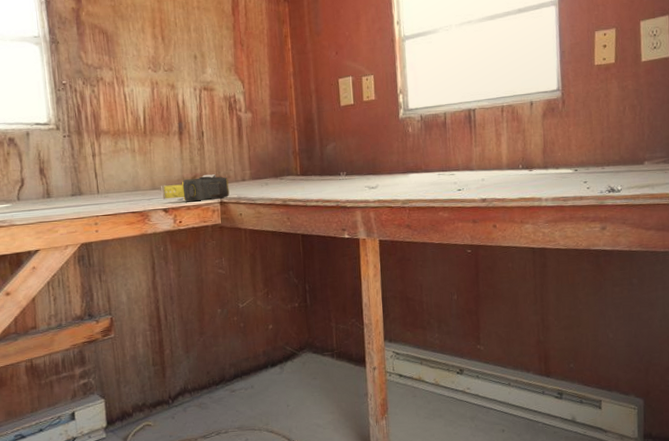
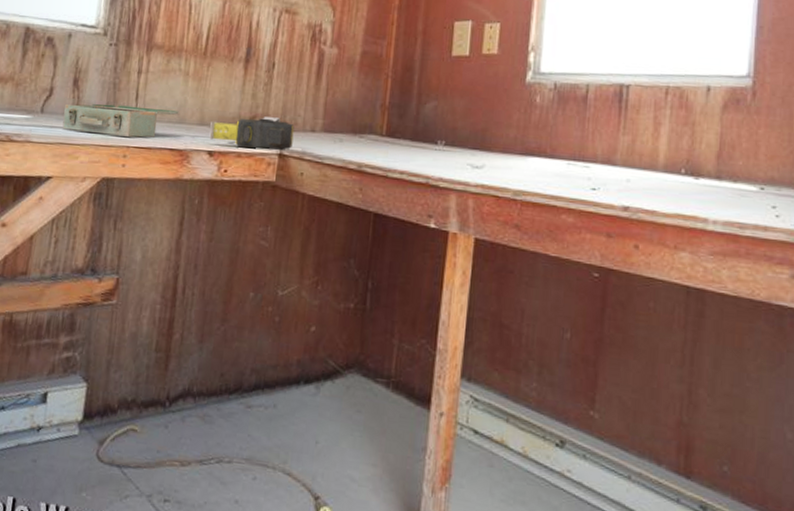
toolbox: none [36,181,135,211] -> present [62,103,181,138]

